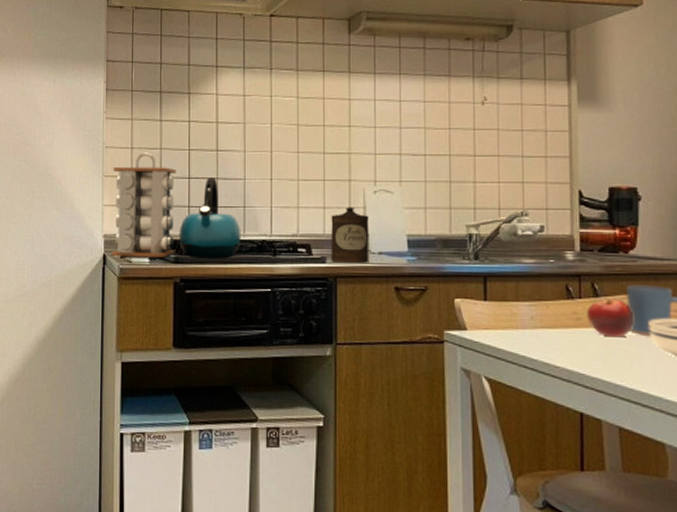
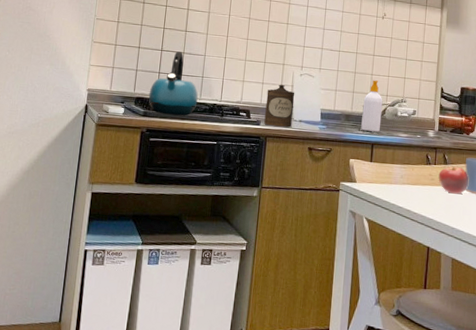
spice rack: present [111,152,176,259] -> none [92,26,152,112]
soap bottle: none [466,189,495,261] -> present [361,80,383,133]

